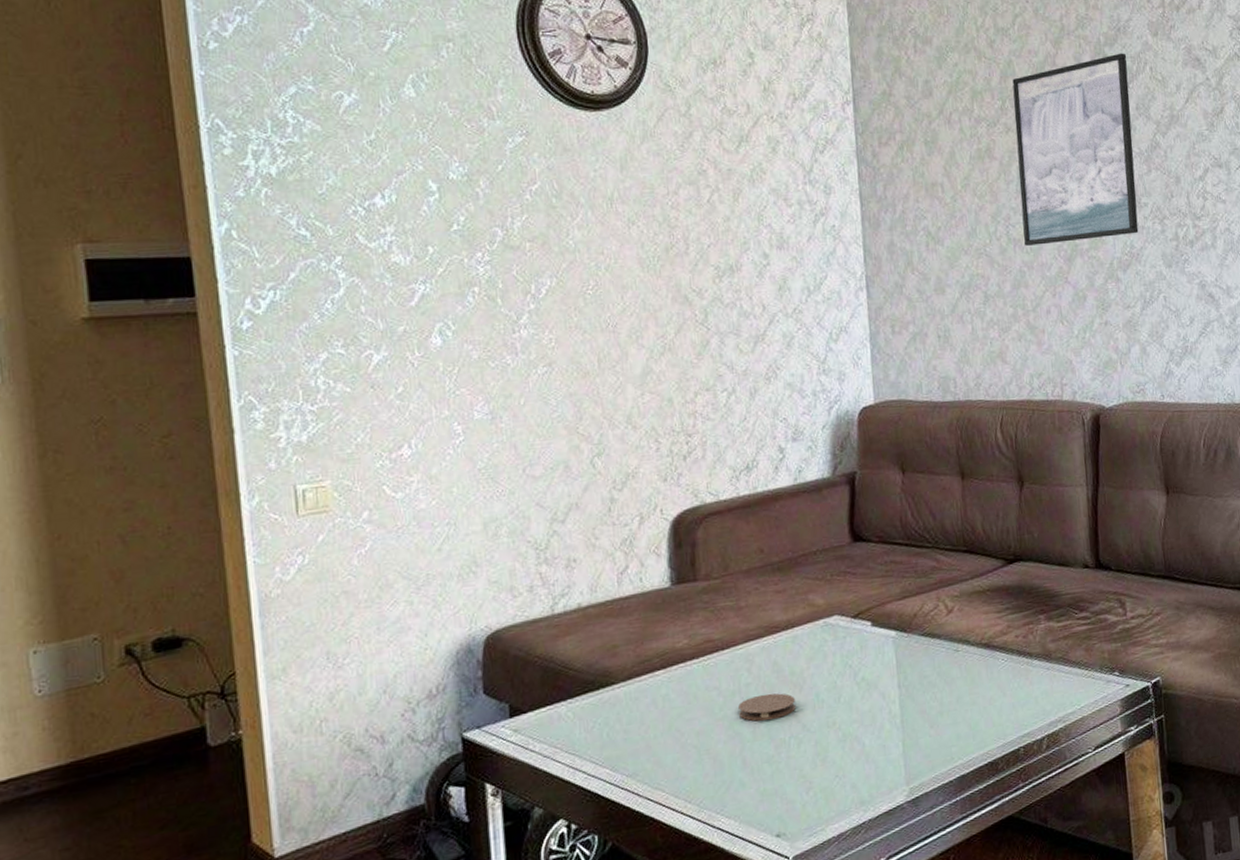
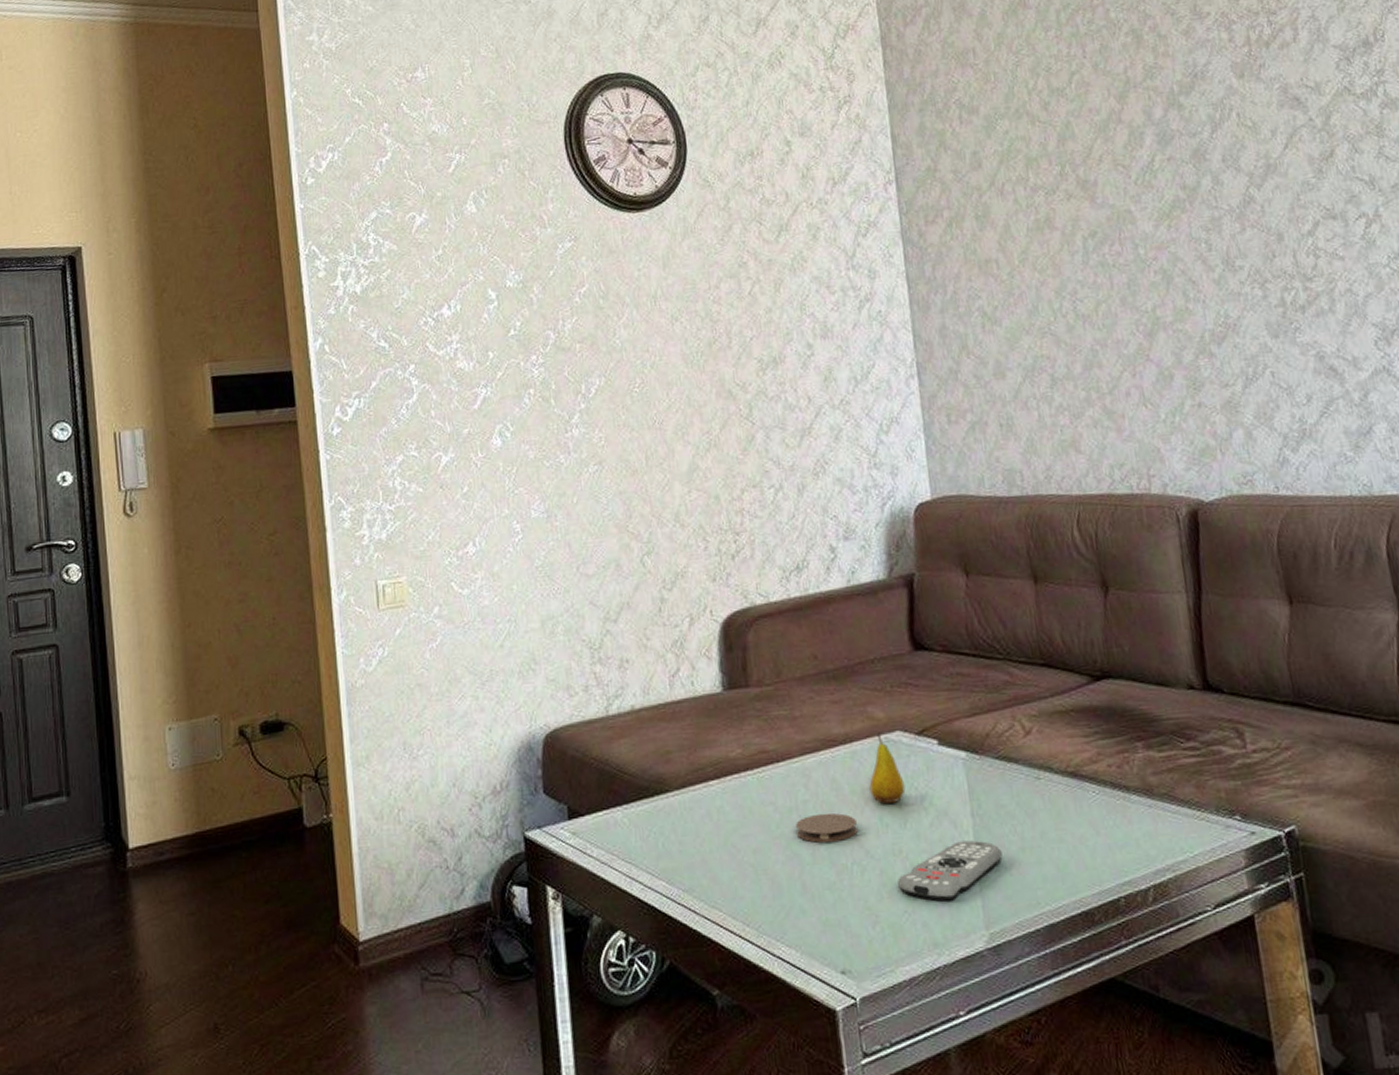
fruit: none [808,617,841,682] -> present [869,732,906,804]
remote control: none [829,708,923,764] -> present [896,840,1002,901]
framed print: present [1012,53,1139,246] -> none [1071,100,1234,322]

